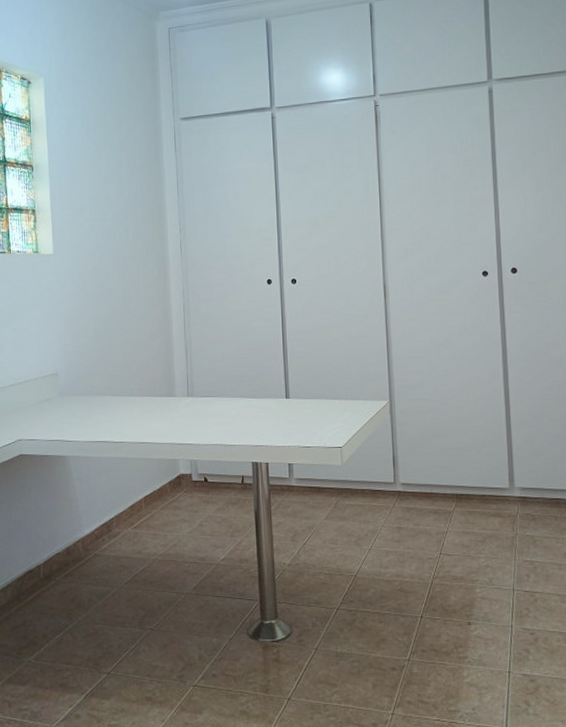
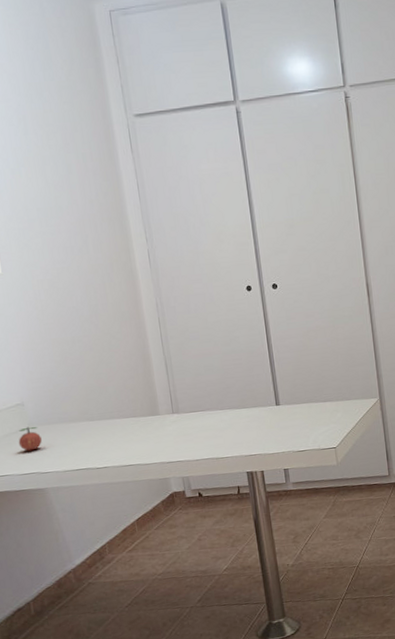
apple: none [48,396,69,419] -> present [18,427,42,451]

